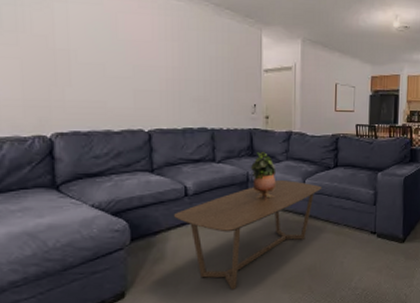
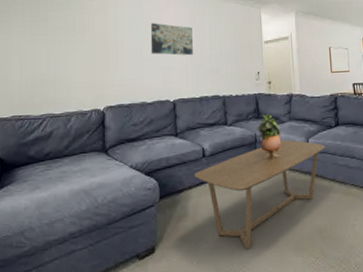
wall art: none [116,31,175,78] -> present [150,23,193,56]

